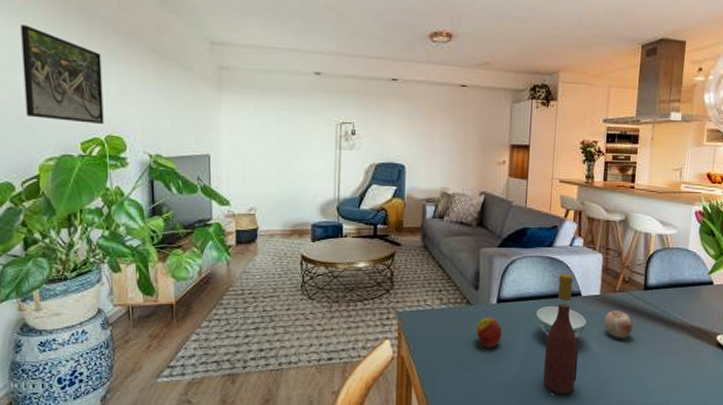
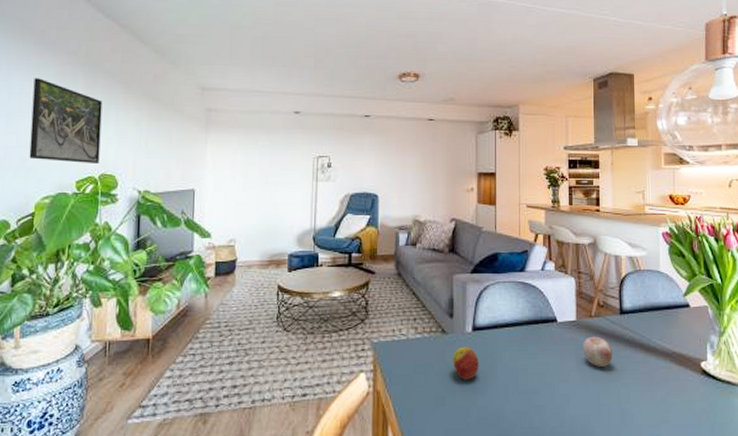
bowl: present [536,305,586,339] -> none [513,333,564,368]
wine bottle: present [543,273,579,394] -> none [525,298,560,431]

